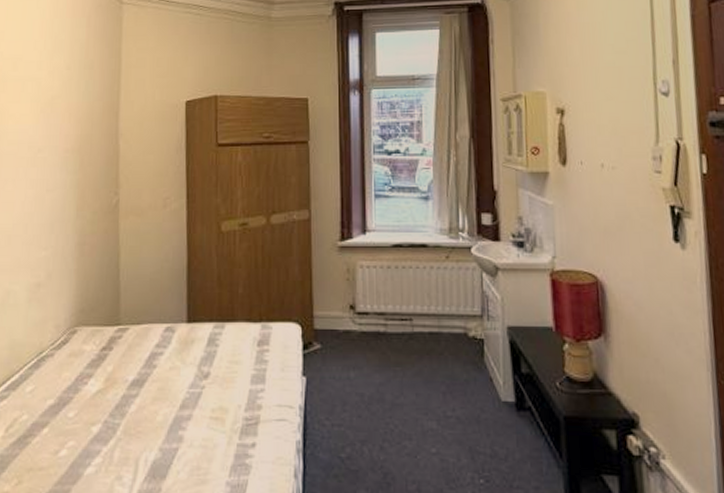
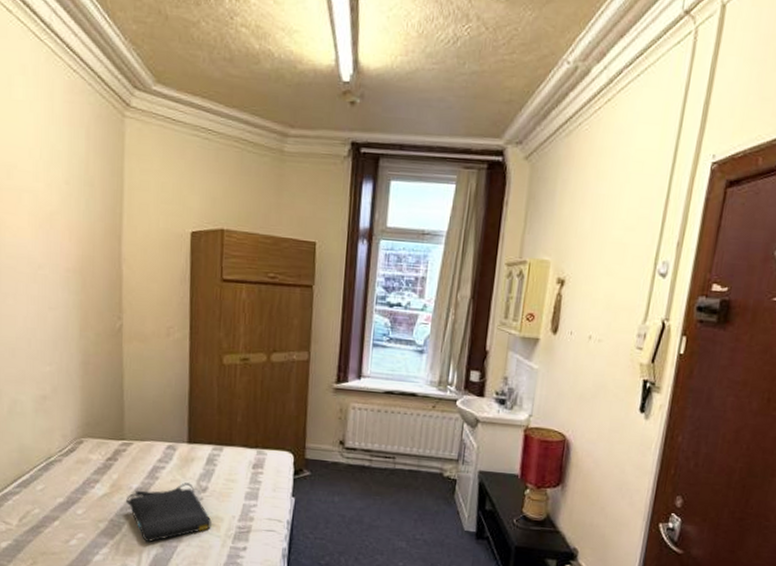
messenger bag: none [121,369,215,446] -> present [126,482,212,543]

